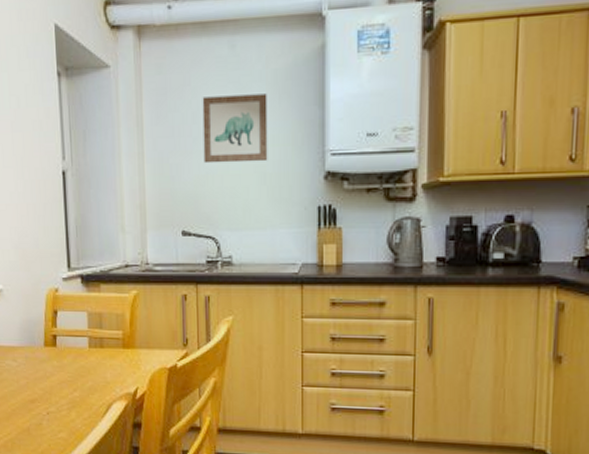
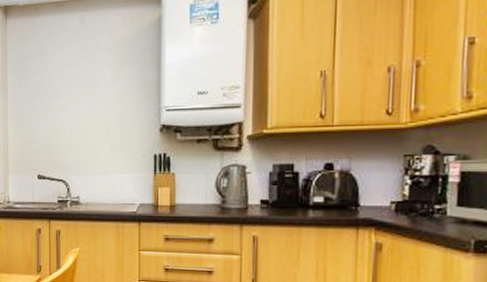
wall art: present [202,93,268,164] -> none [56,59,111,119]

